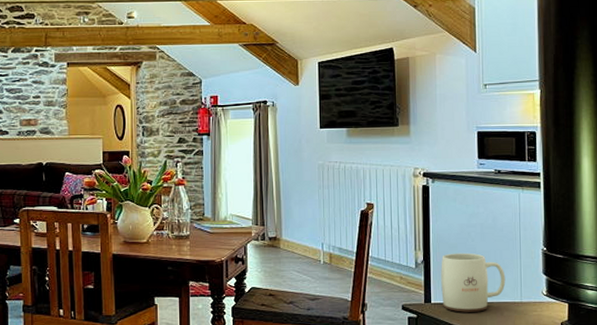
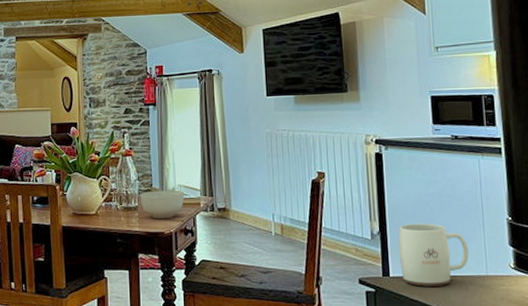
bowl: none [192,219,237,248] -> present [140,190,185,220]

